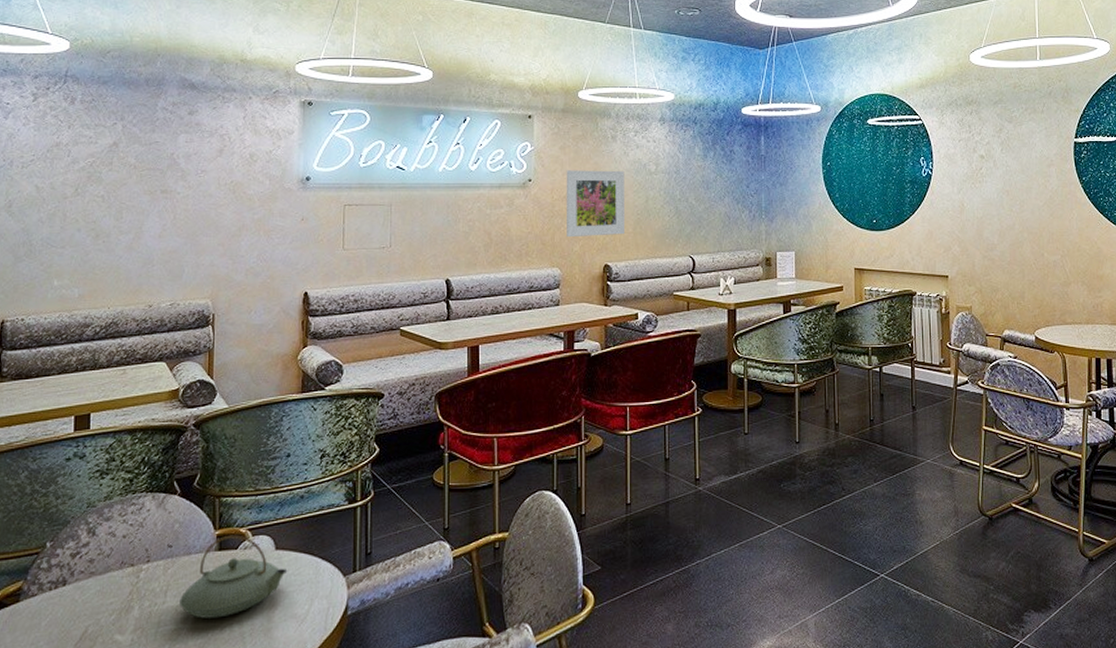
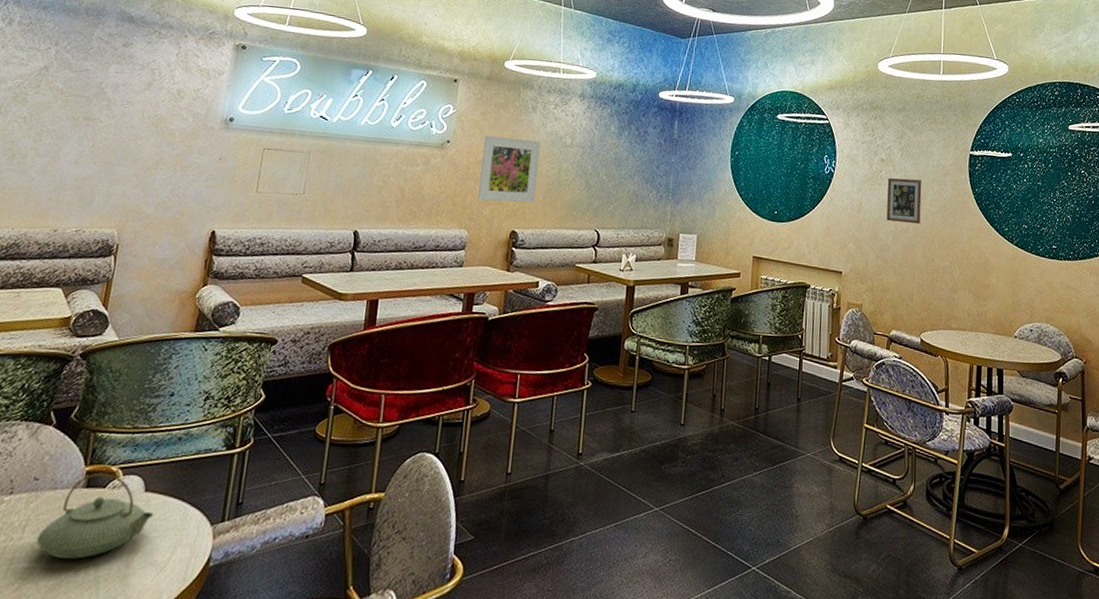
picture frame: none [989,173,1026,220] -> present [886,178,922,225]

